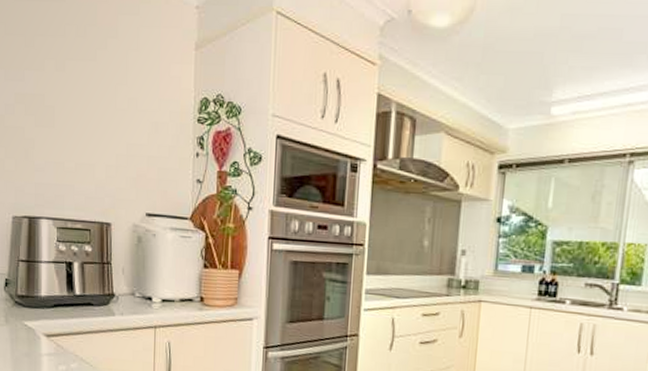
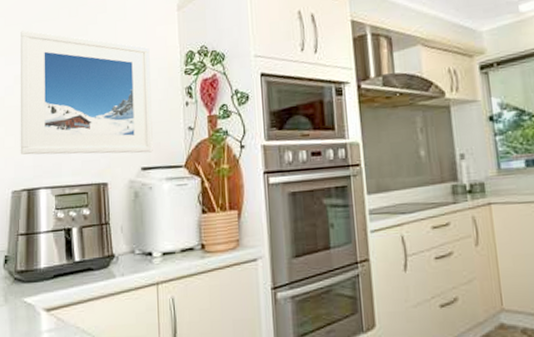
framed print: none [21,43,162,200] -> present [20,30,153,155]

